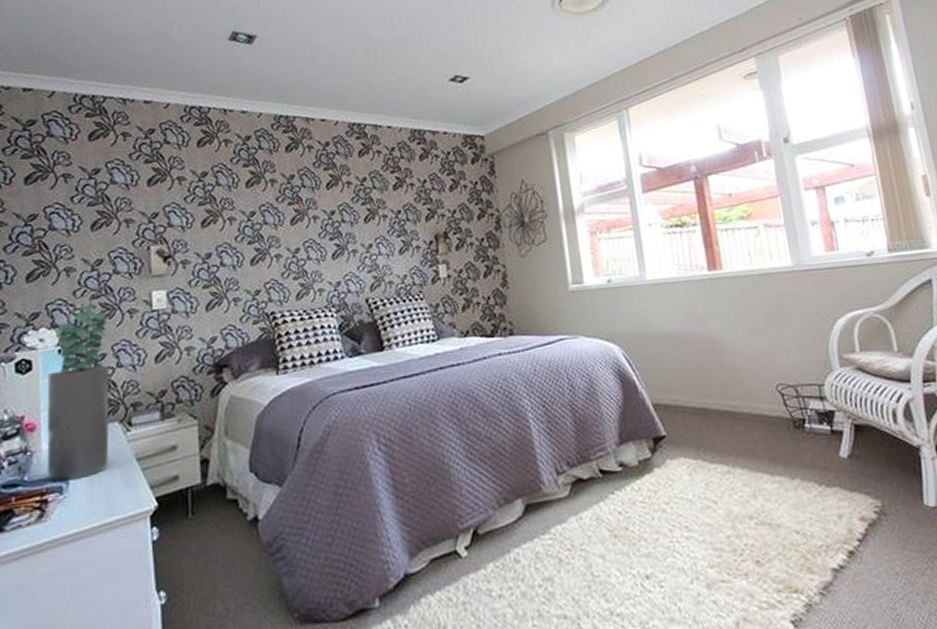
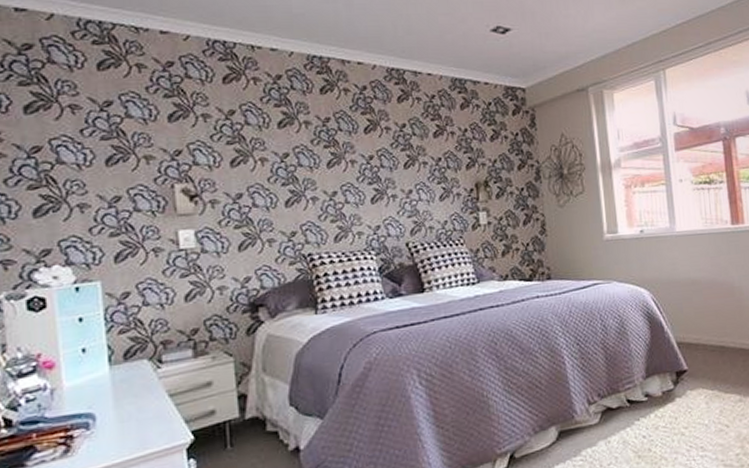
vase: present [46,296,109,484] -> none [65,233,138,420]

